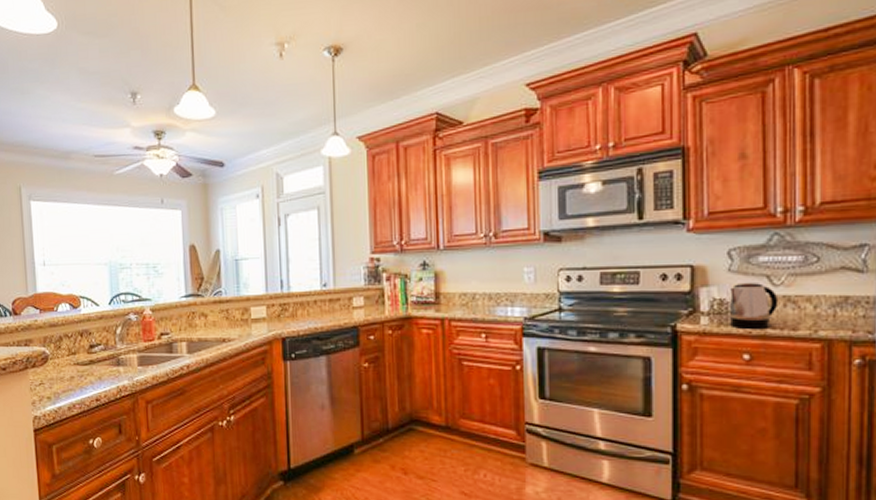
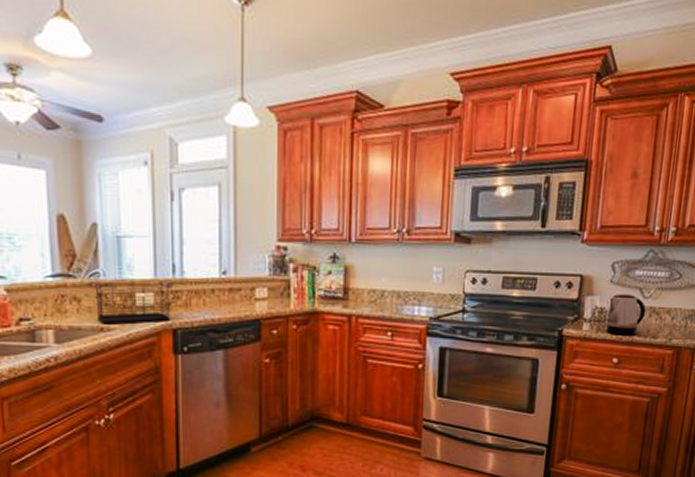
dish rack: none [215,295,282,336] -> present [91,281,174,325]

